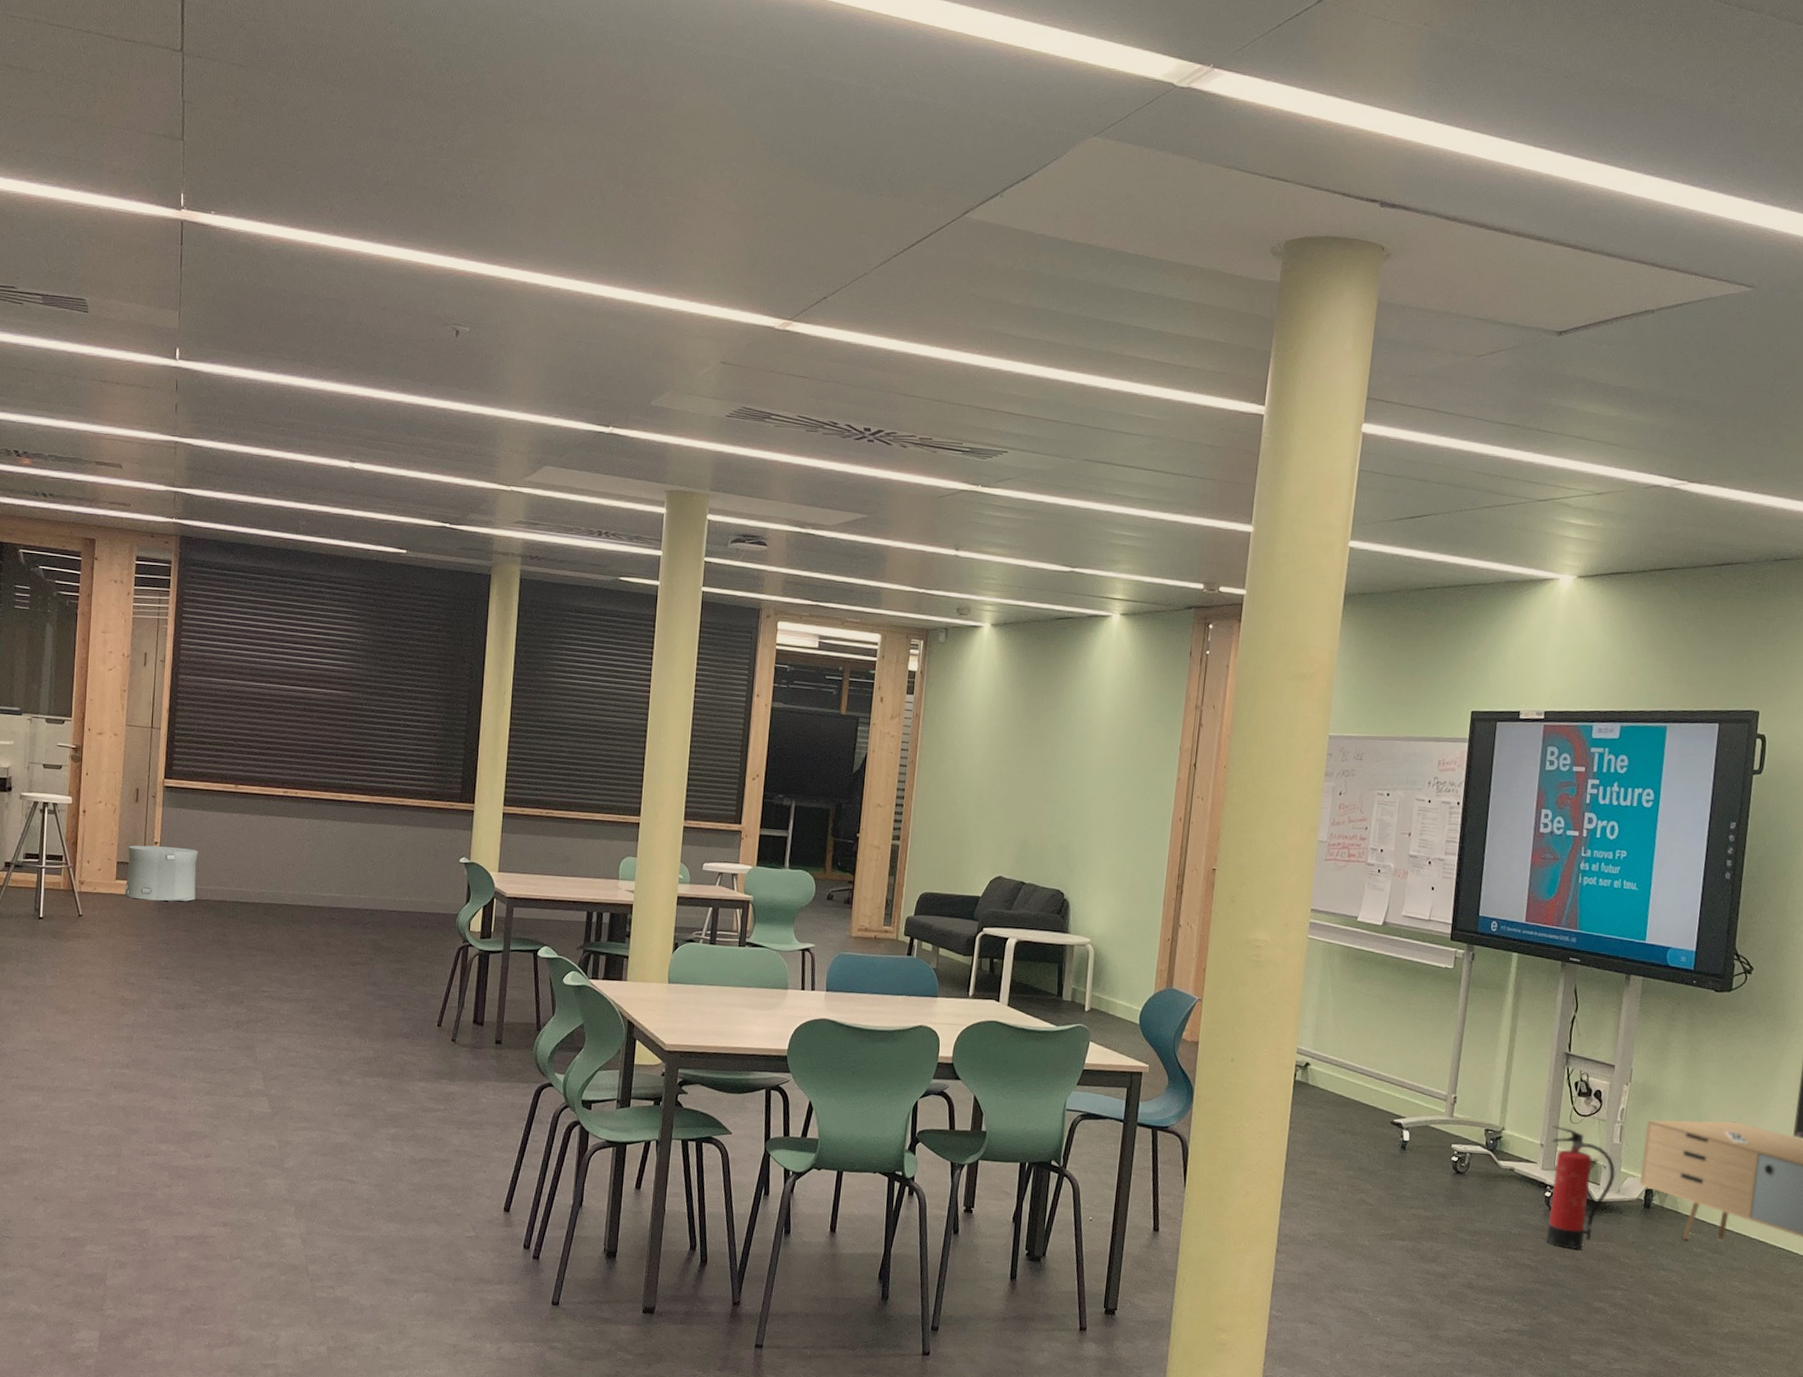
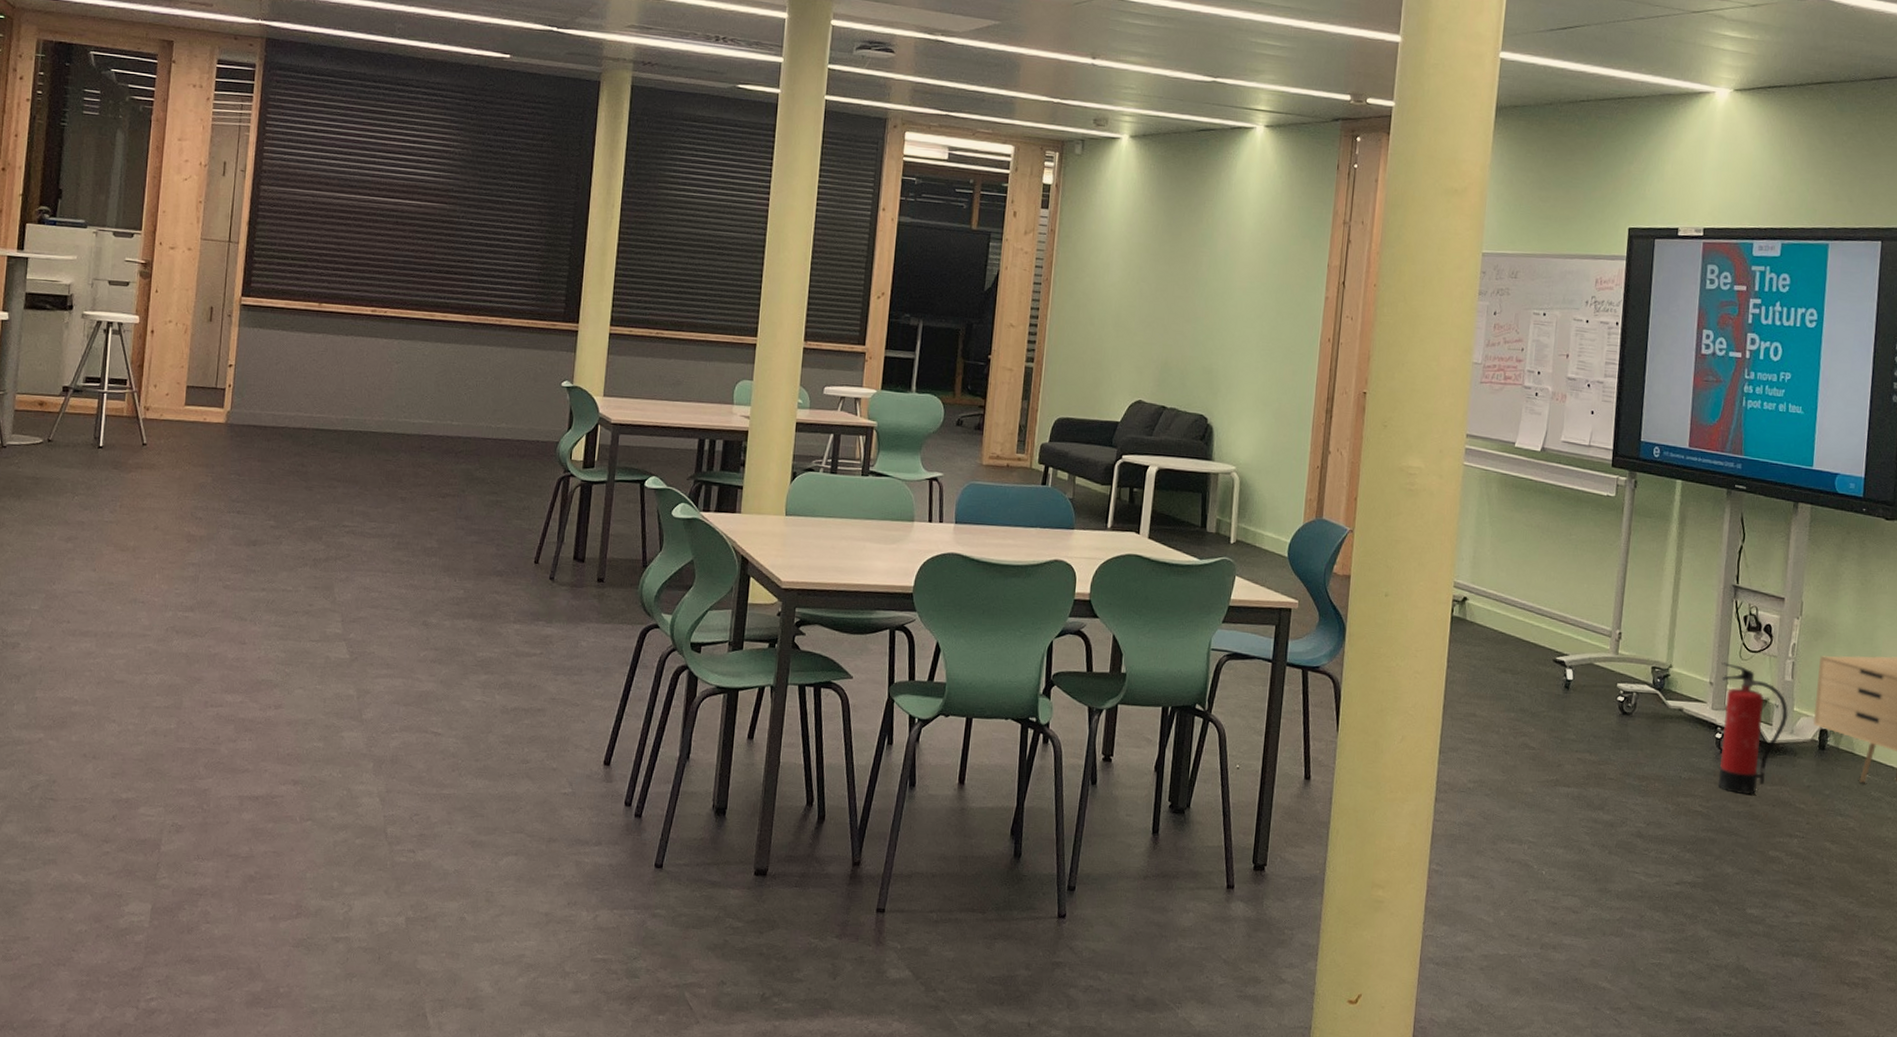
trash can: present [124,845,198,902] -> none [194,368,277,429]

